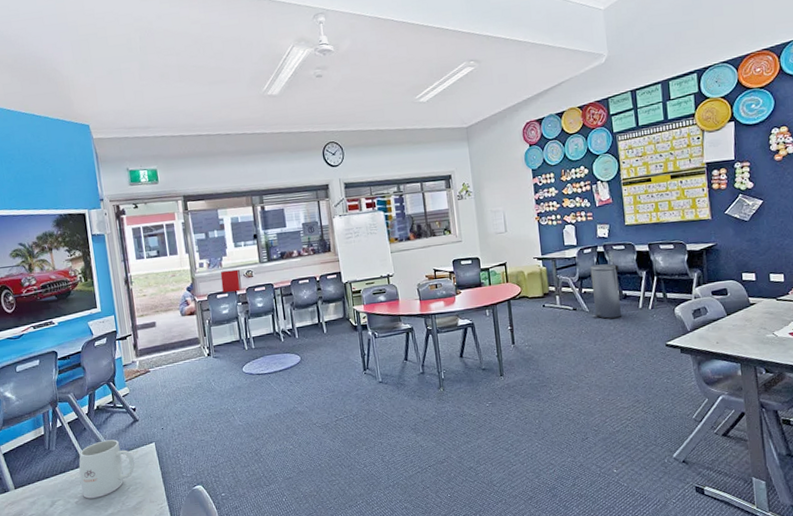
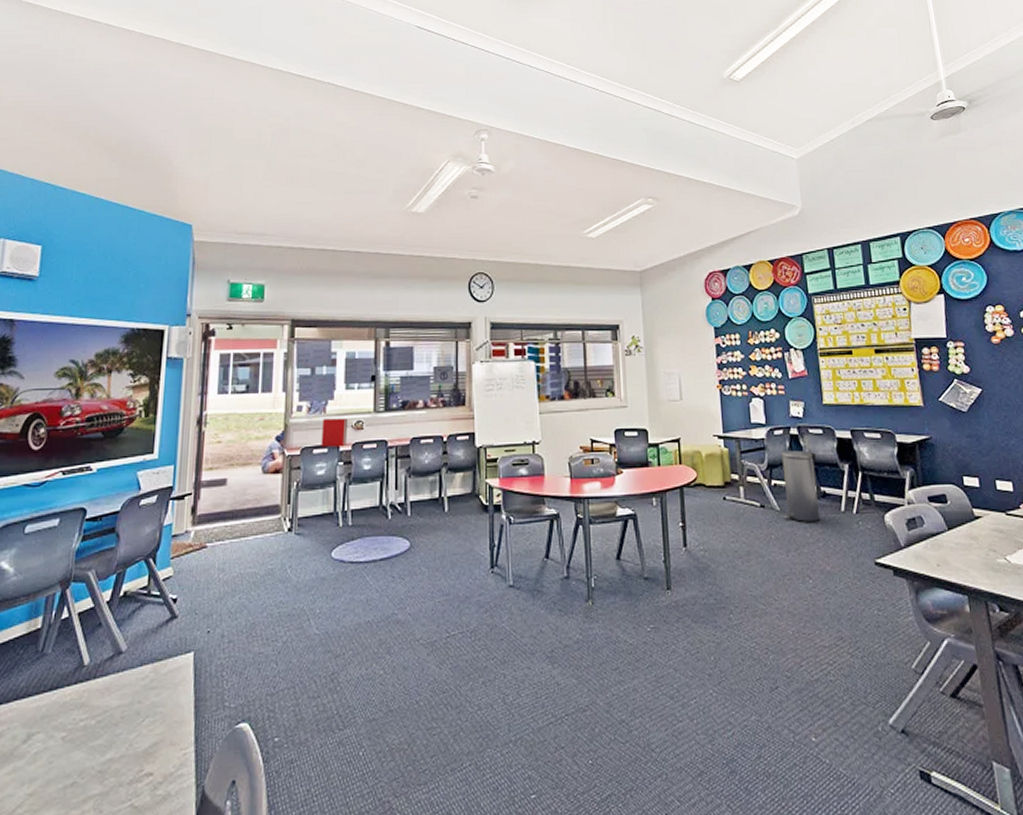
mug: present [78,439,135,499] -> none [75,643,161,733]

